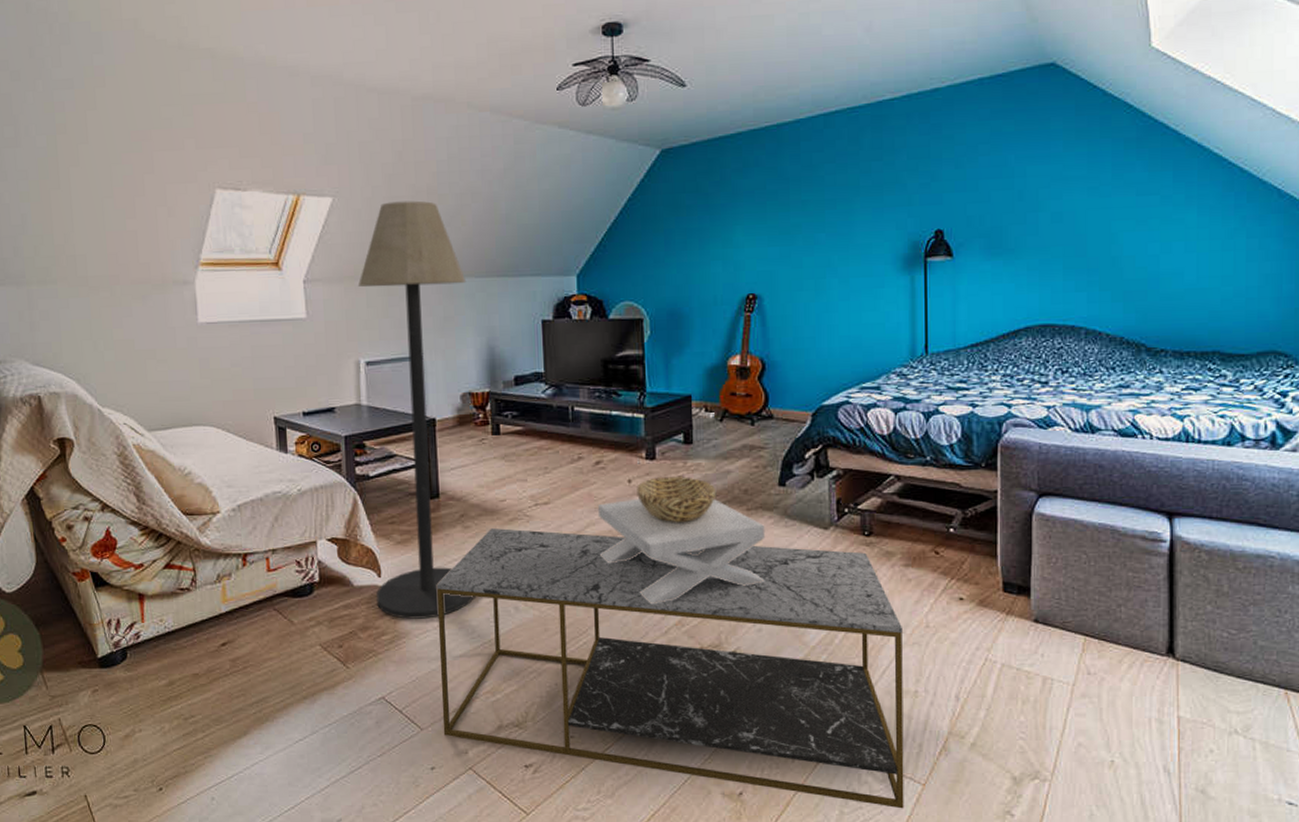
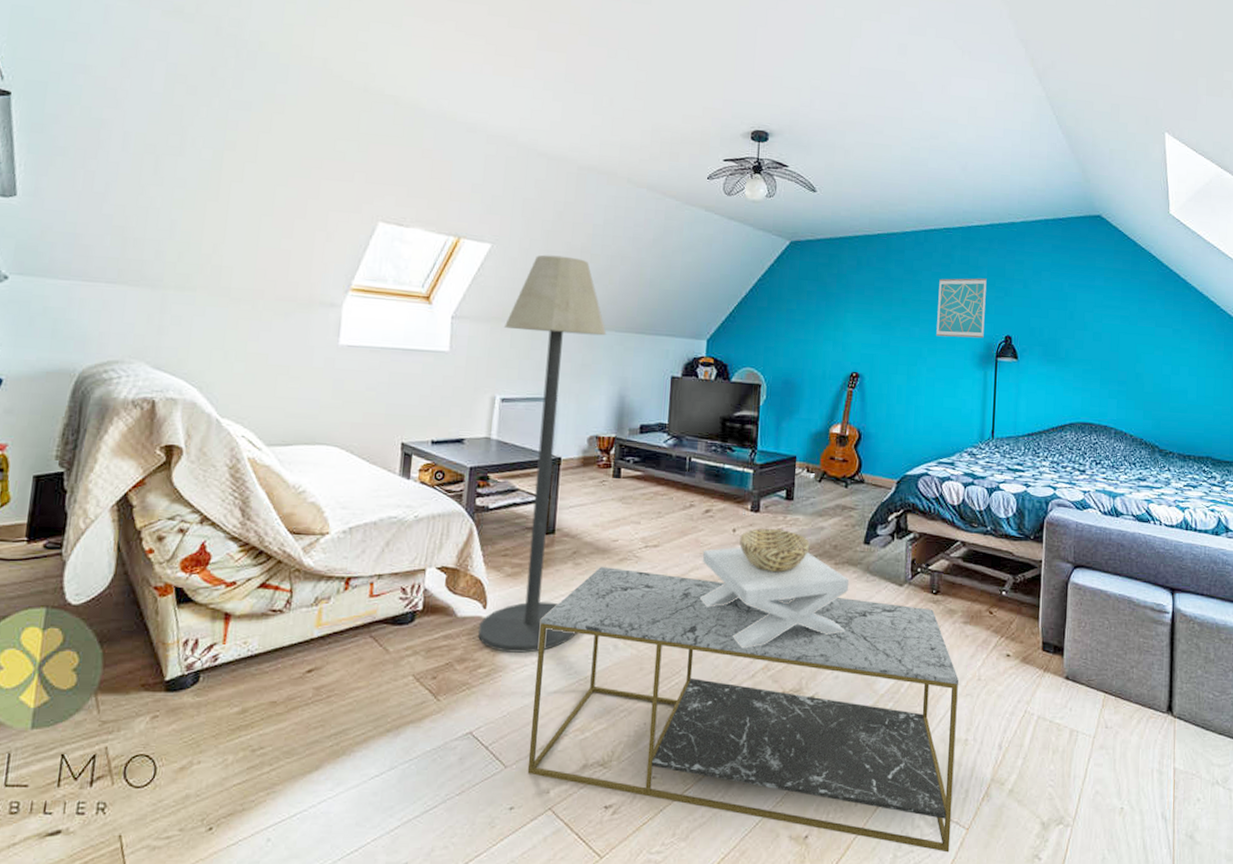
wall art: none [846,163,908,241] -> present [936,278,987,338]

